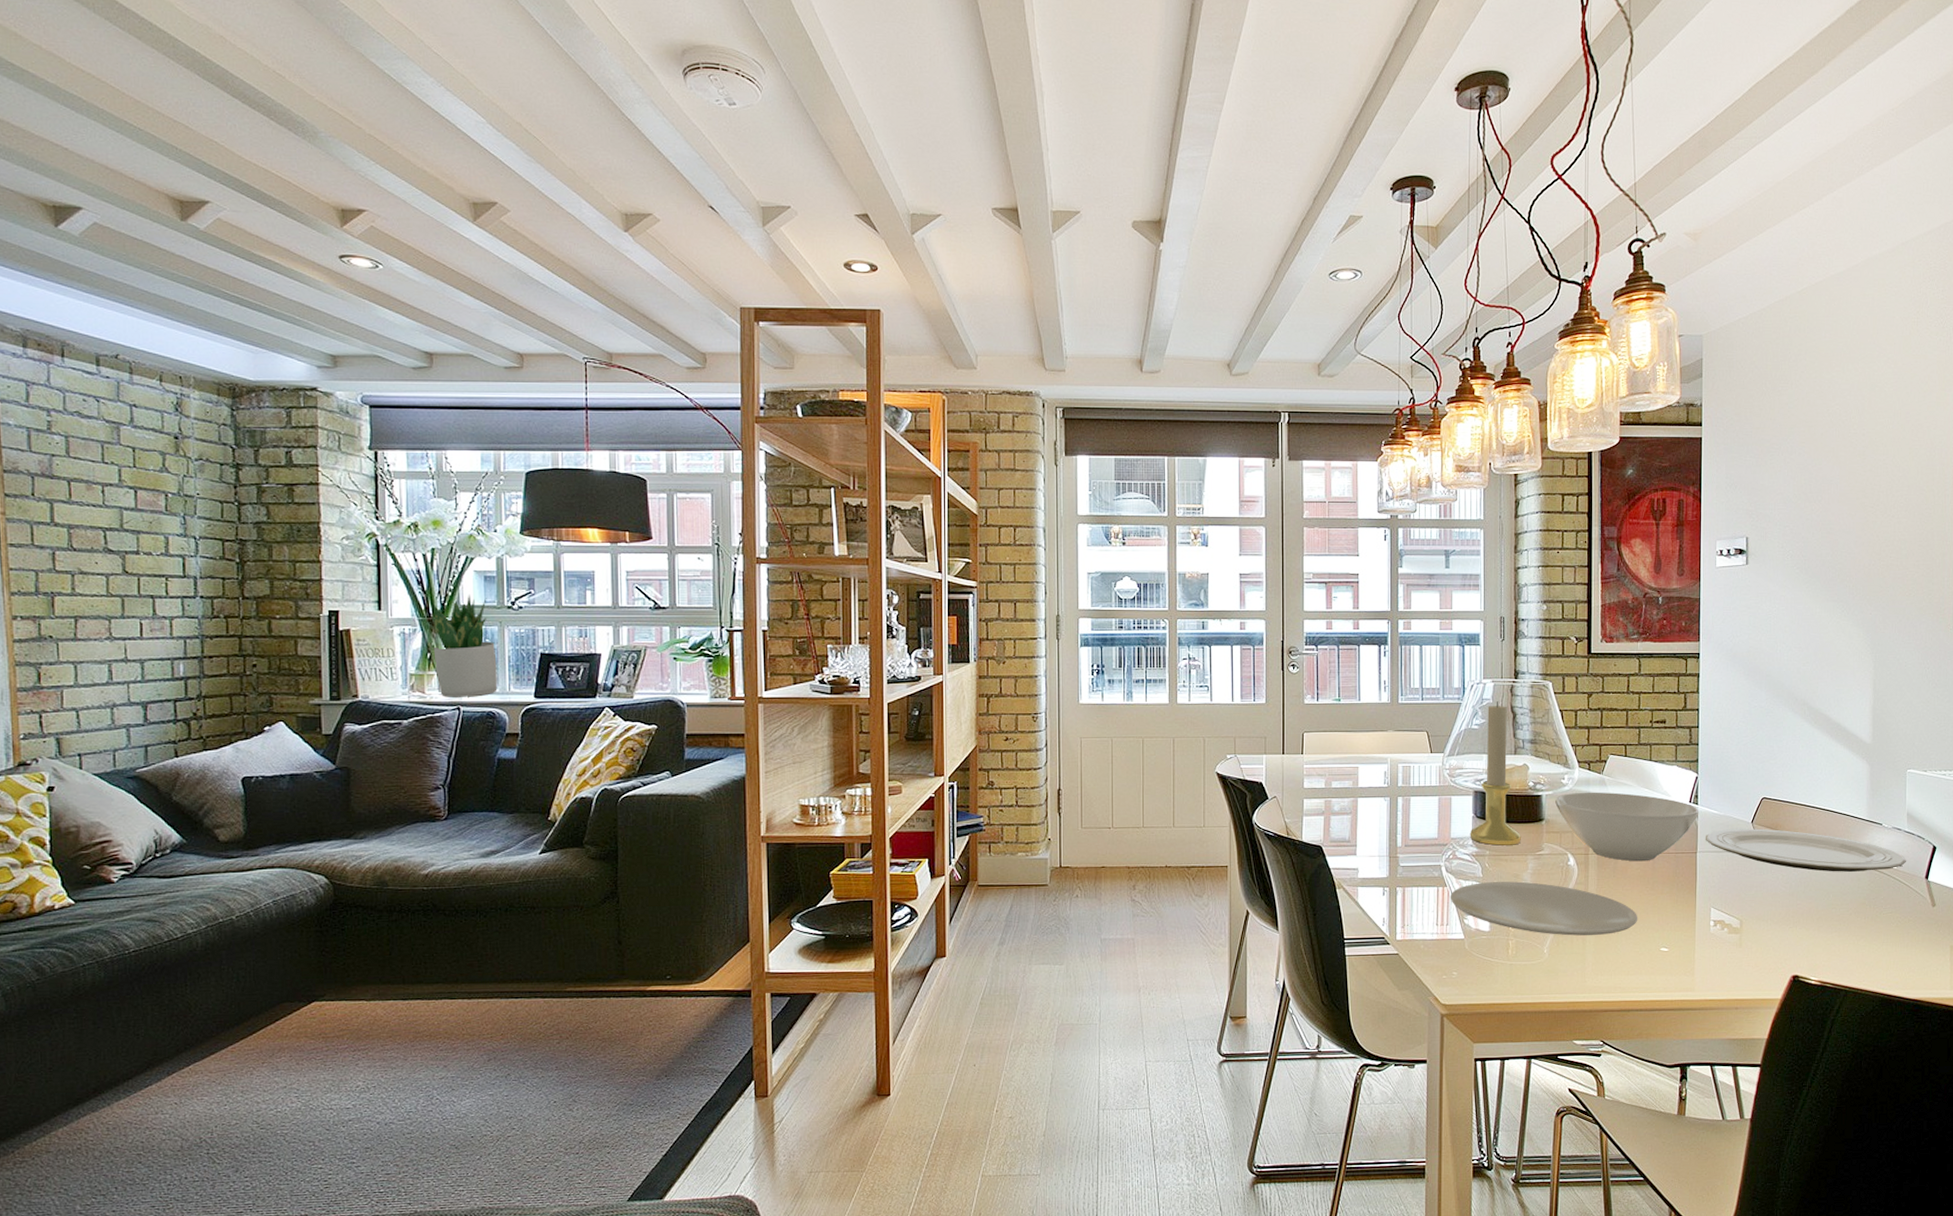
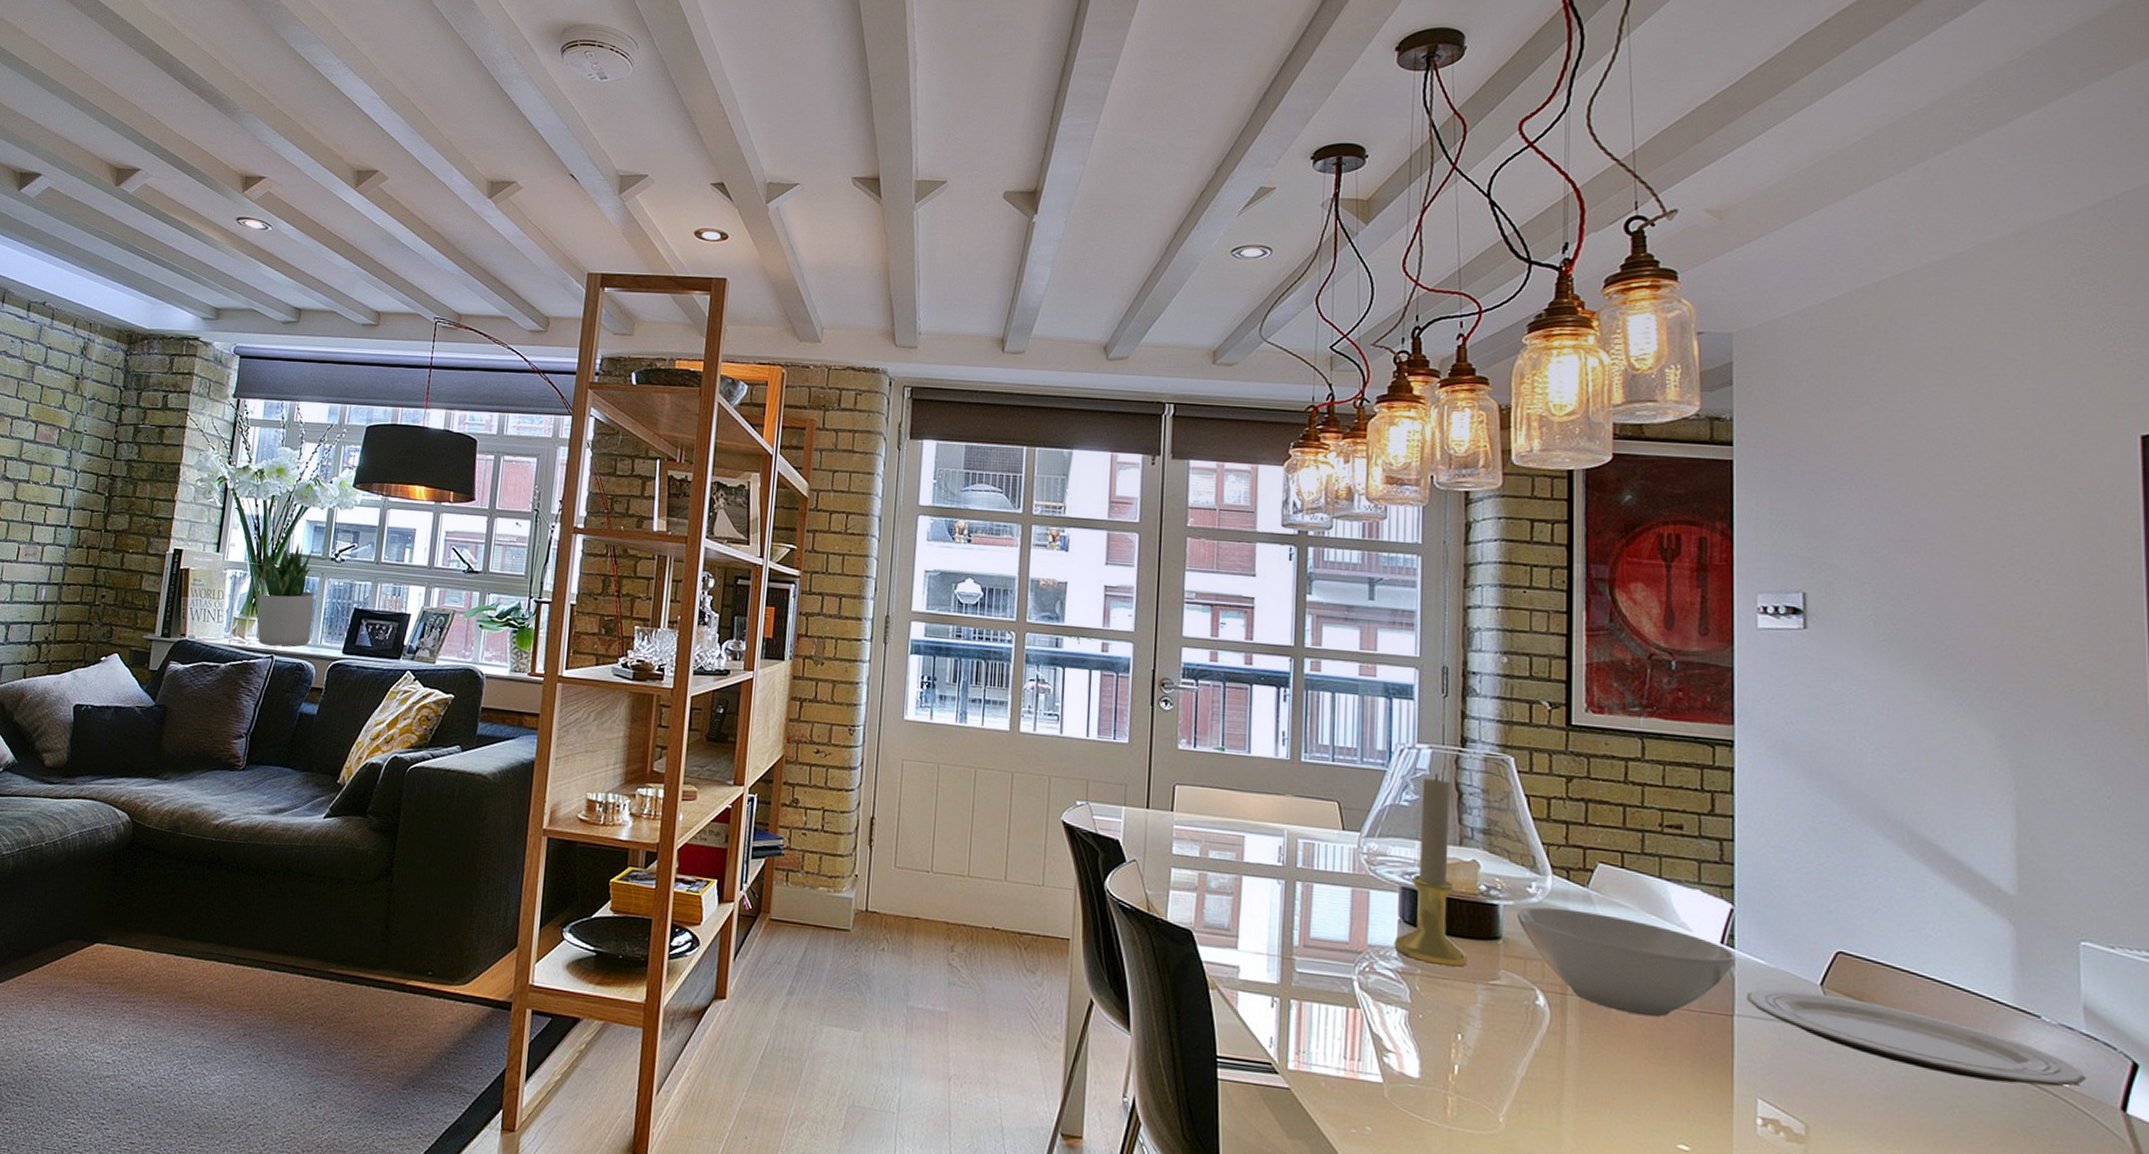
plate: present [1450,881,1638,936] -> none [1364,1009,1643,1112]

